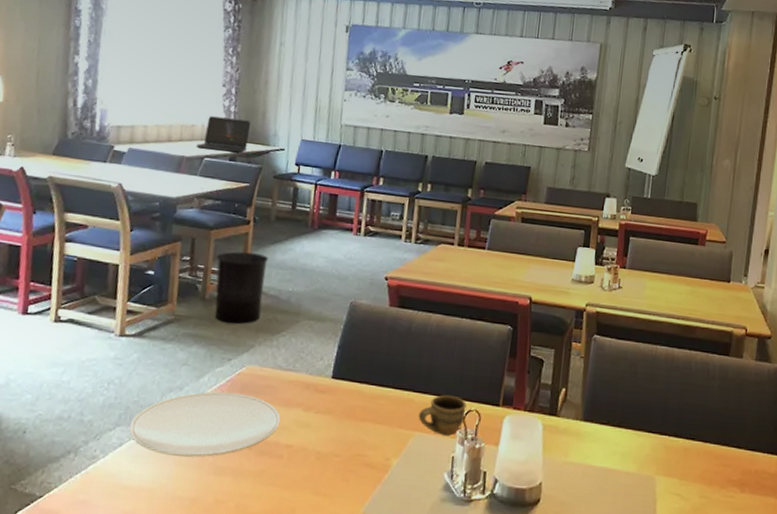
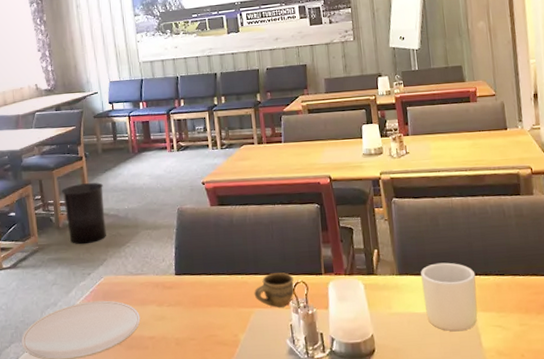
laptop computer: present [196,116,250,153] -> none [27,75,67,106]
mug: none [603,414,665,494] -> present [421,262,478,332]

